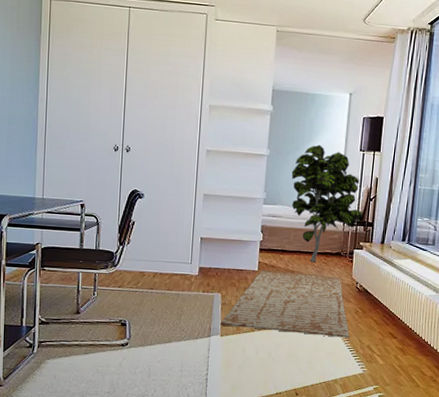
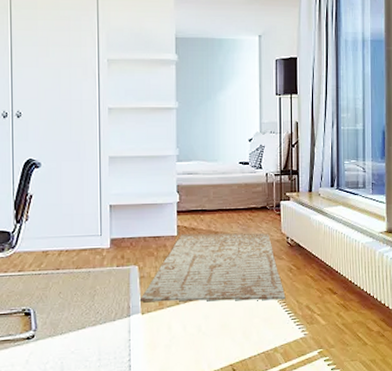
indoor plant: present [291,144,364,262] -> none [204,92,288,220]

